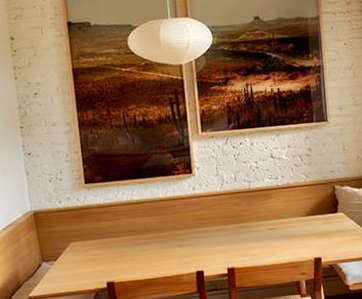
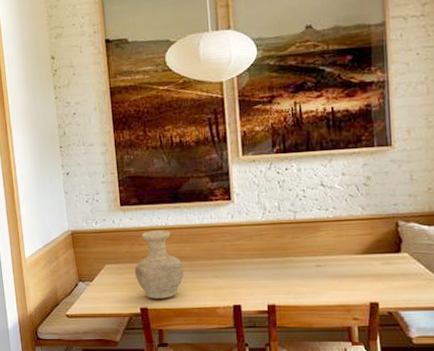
vase: none [100,205,150,273] -> present [134,230,185,299]

